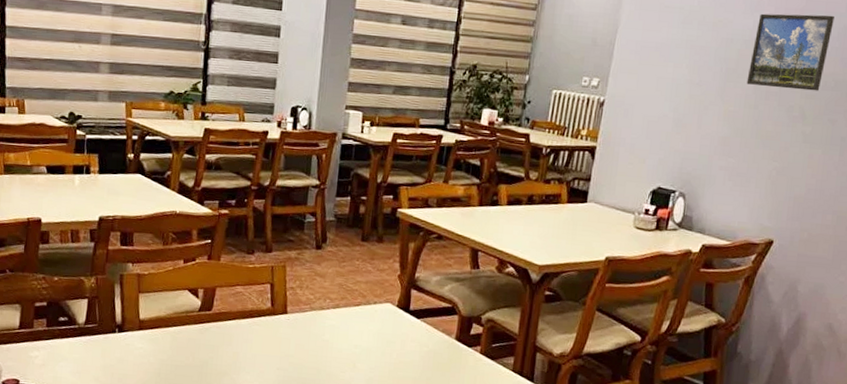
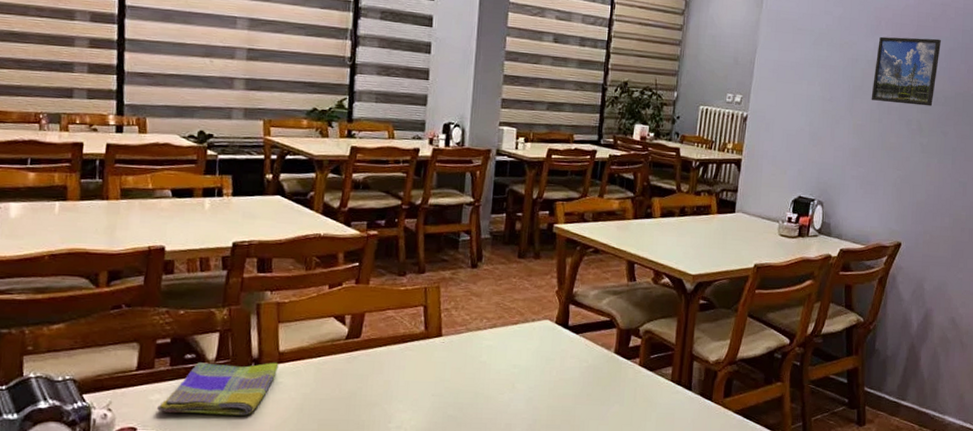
dish towel: none [36,325,139,376] -> present [157,362,279,416]

